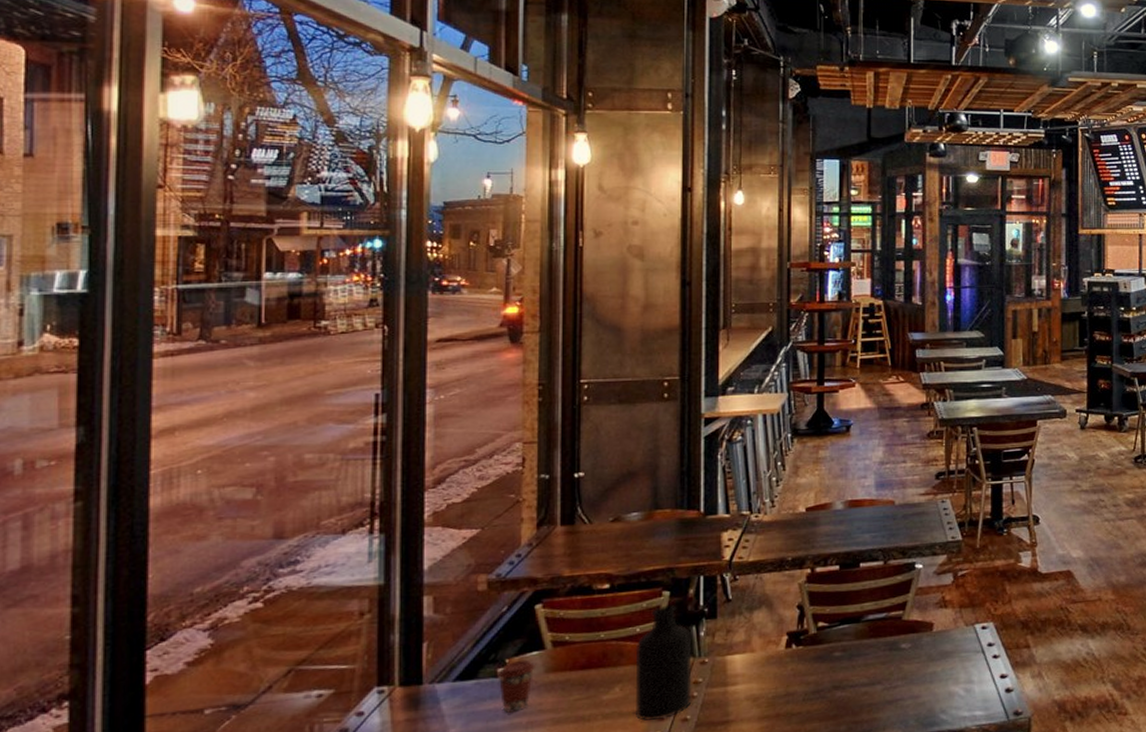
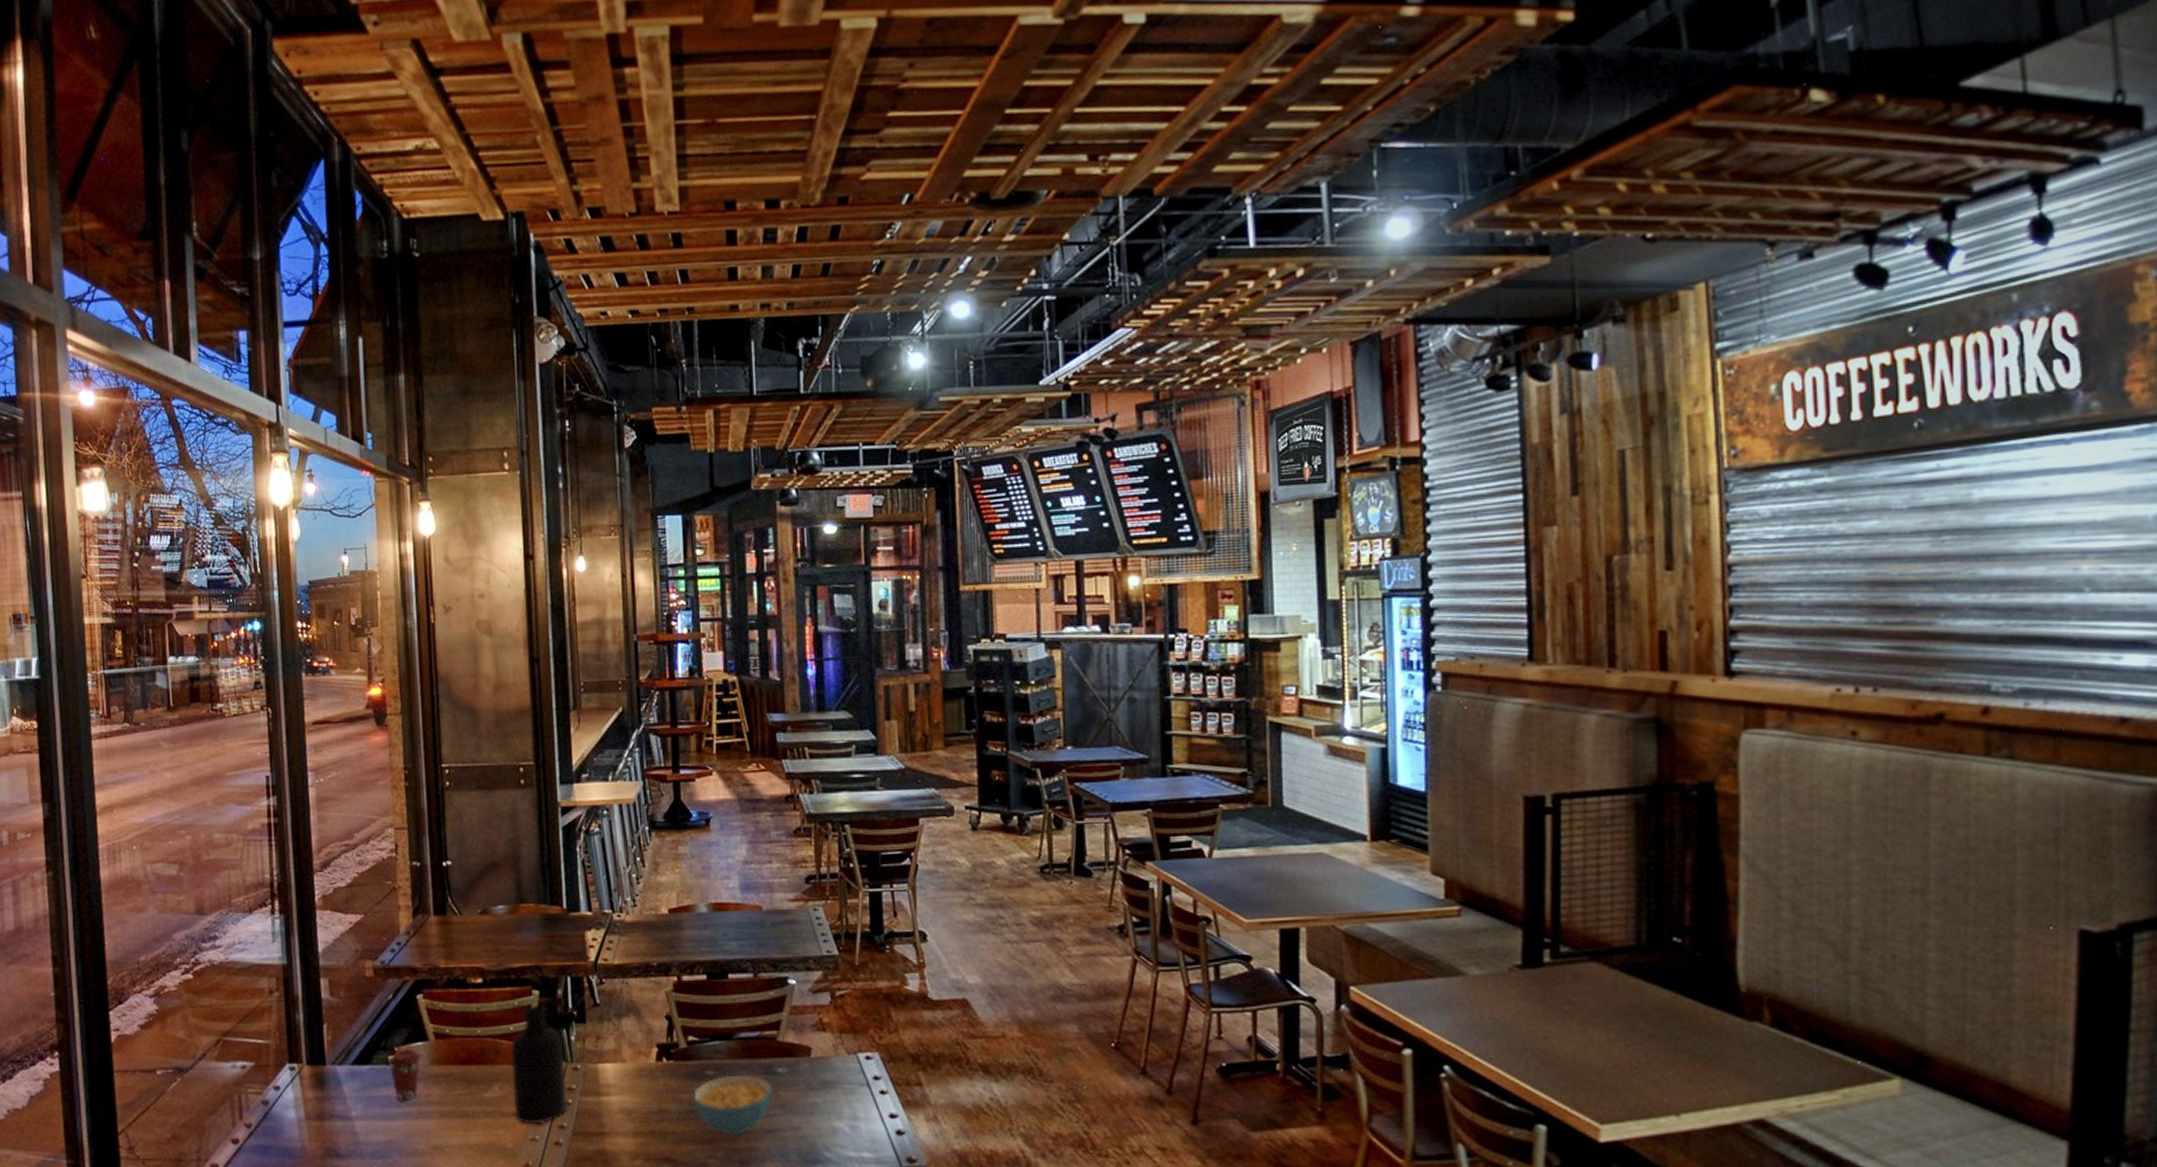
cereal bowl: none [820,652,896,711] -> present [694,1075,773,1137]

